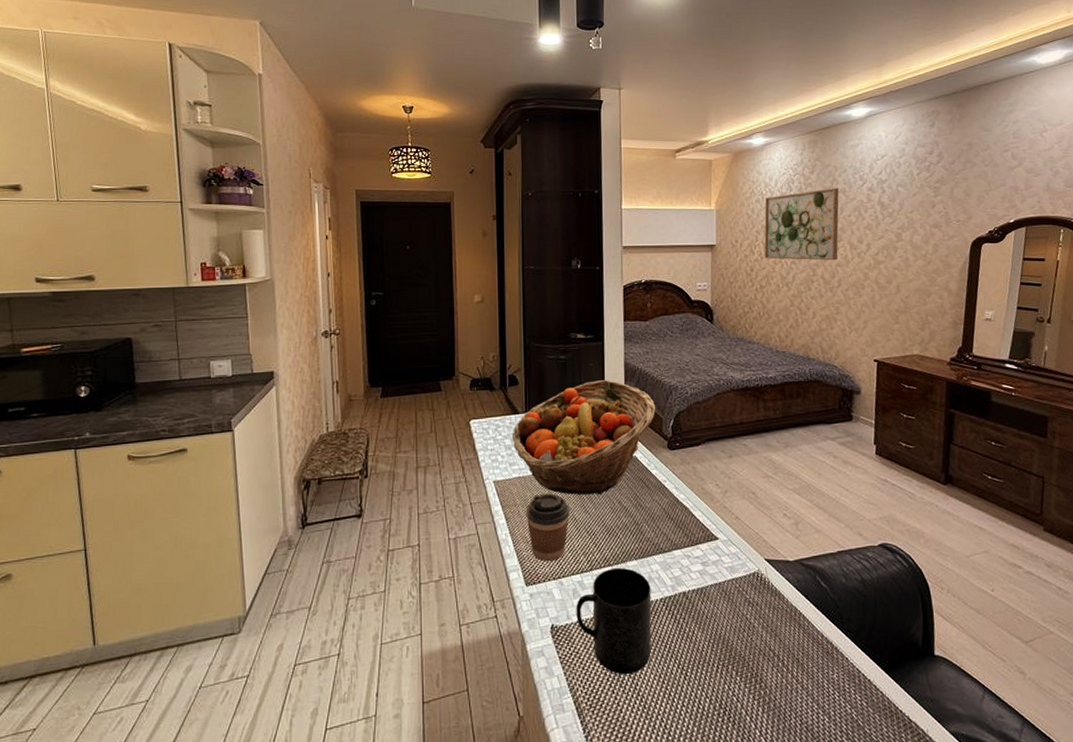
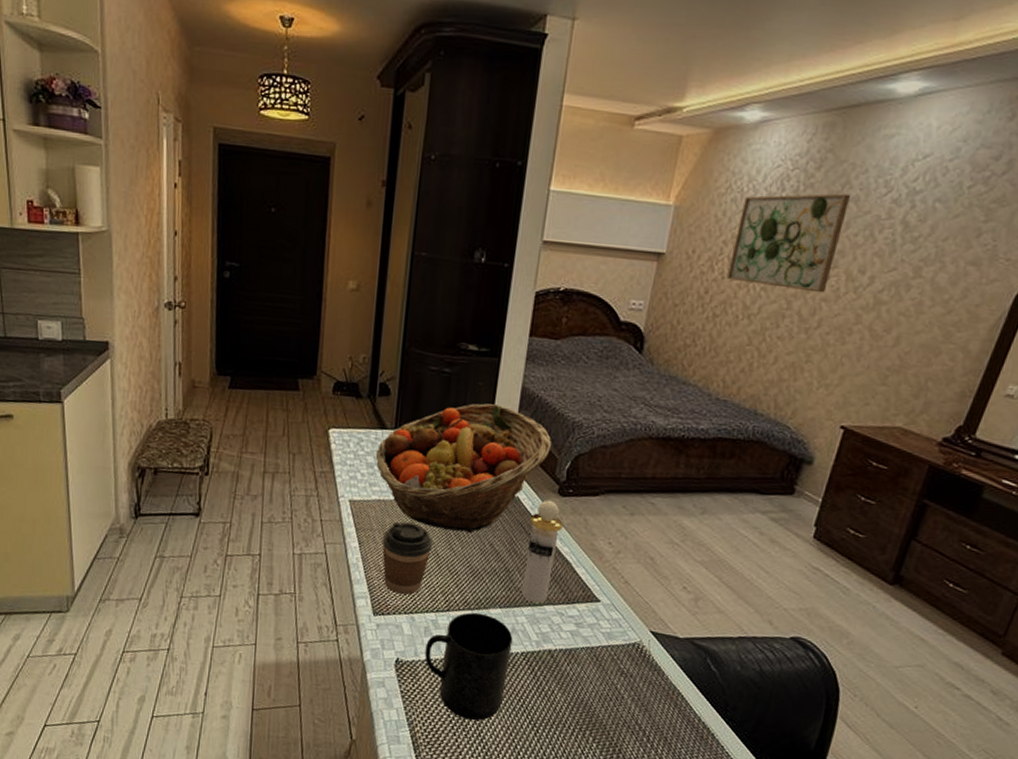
perfume bottle: none [649,455,676,550] -> present [521,500,563,603]

